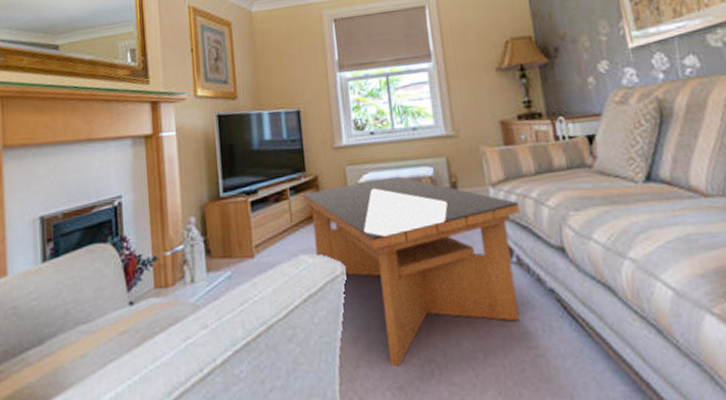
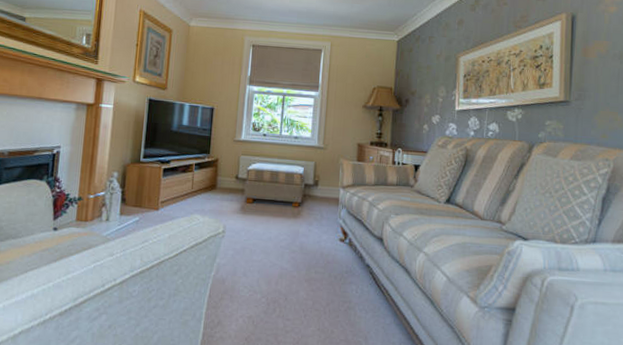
coffee table: present [303,176,520,367] -> none [204,169,358,303]

